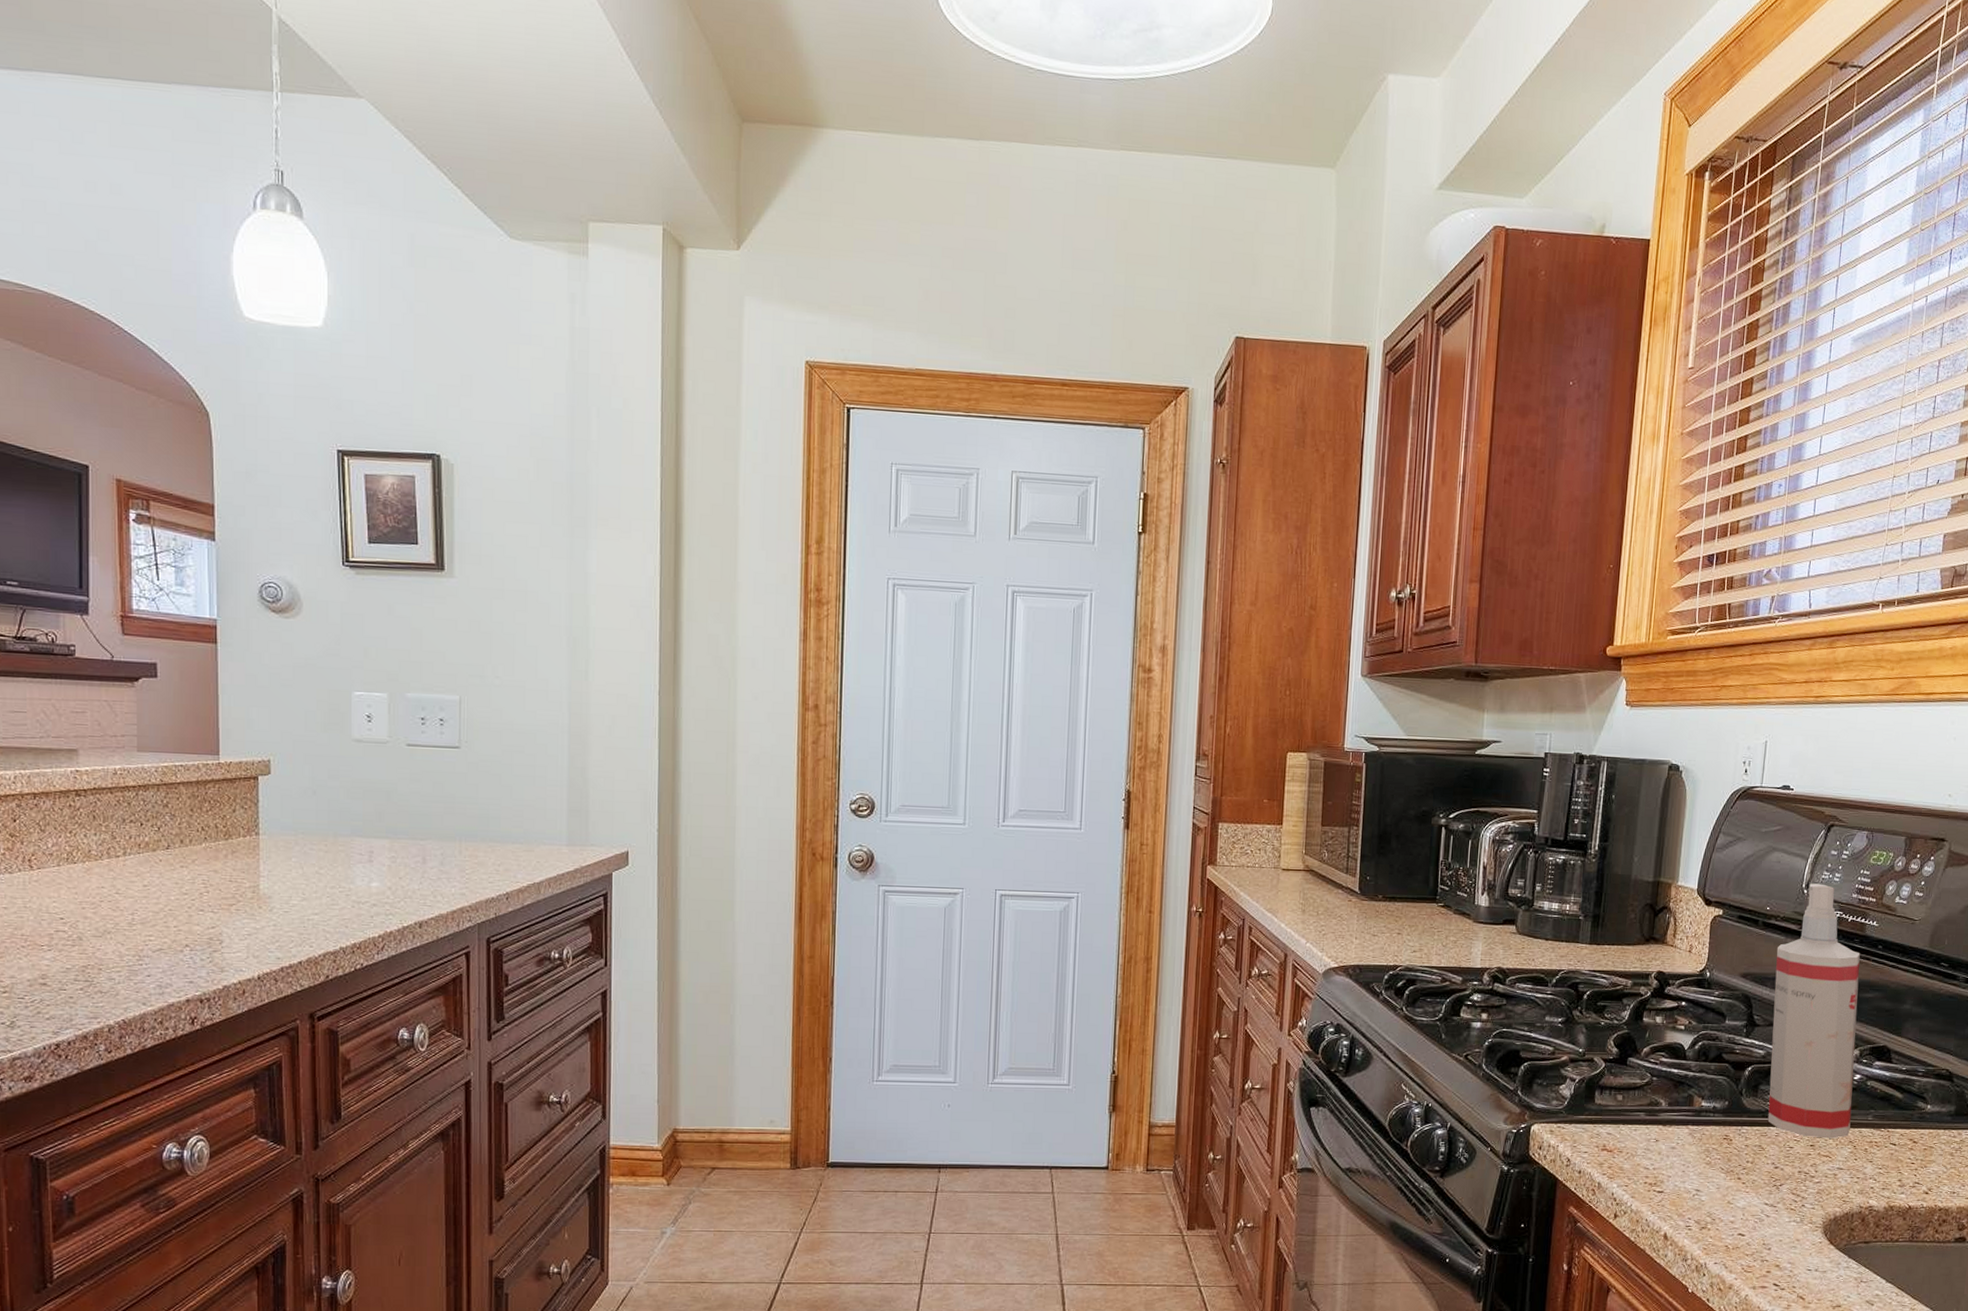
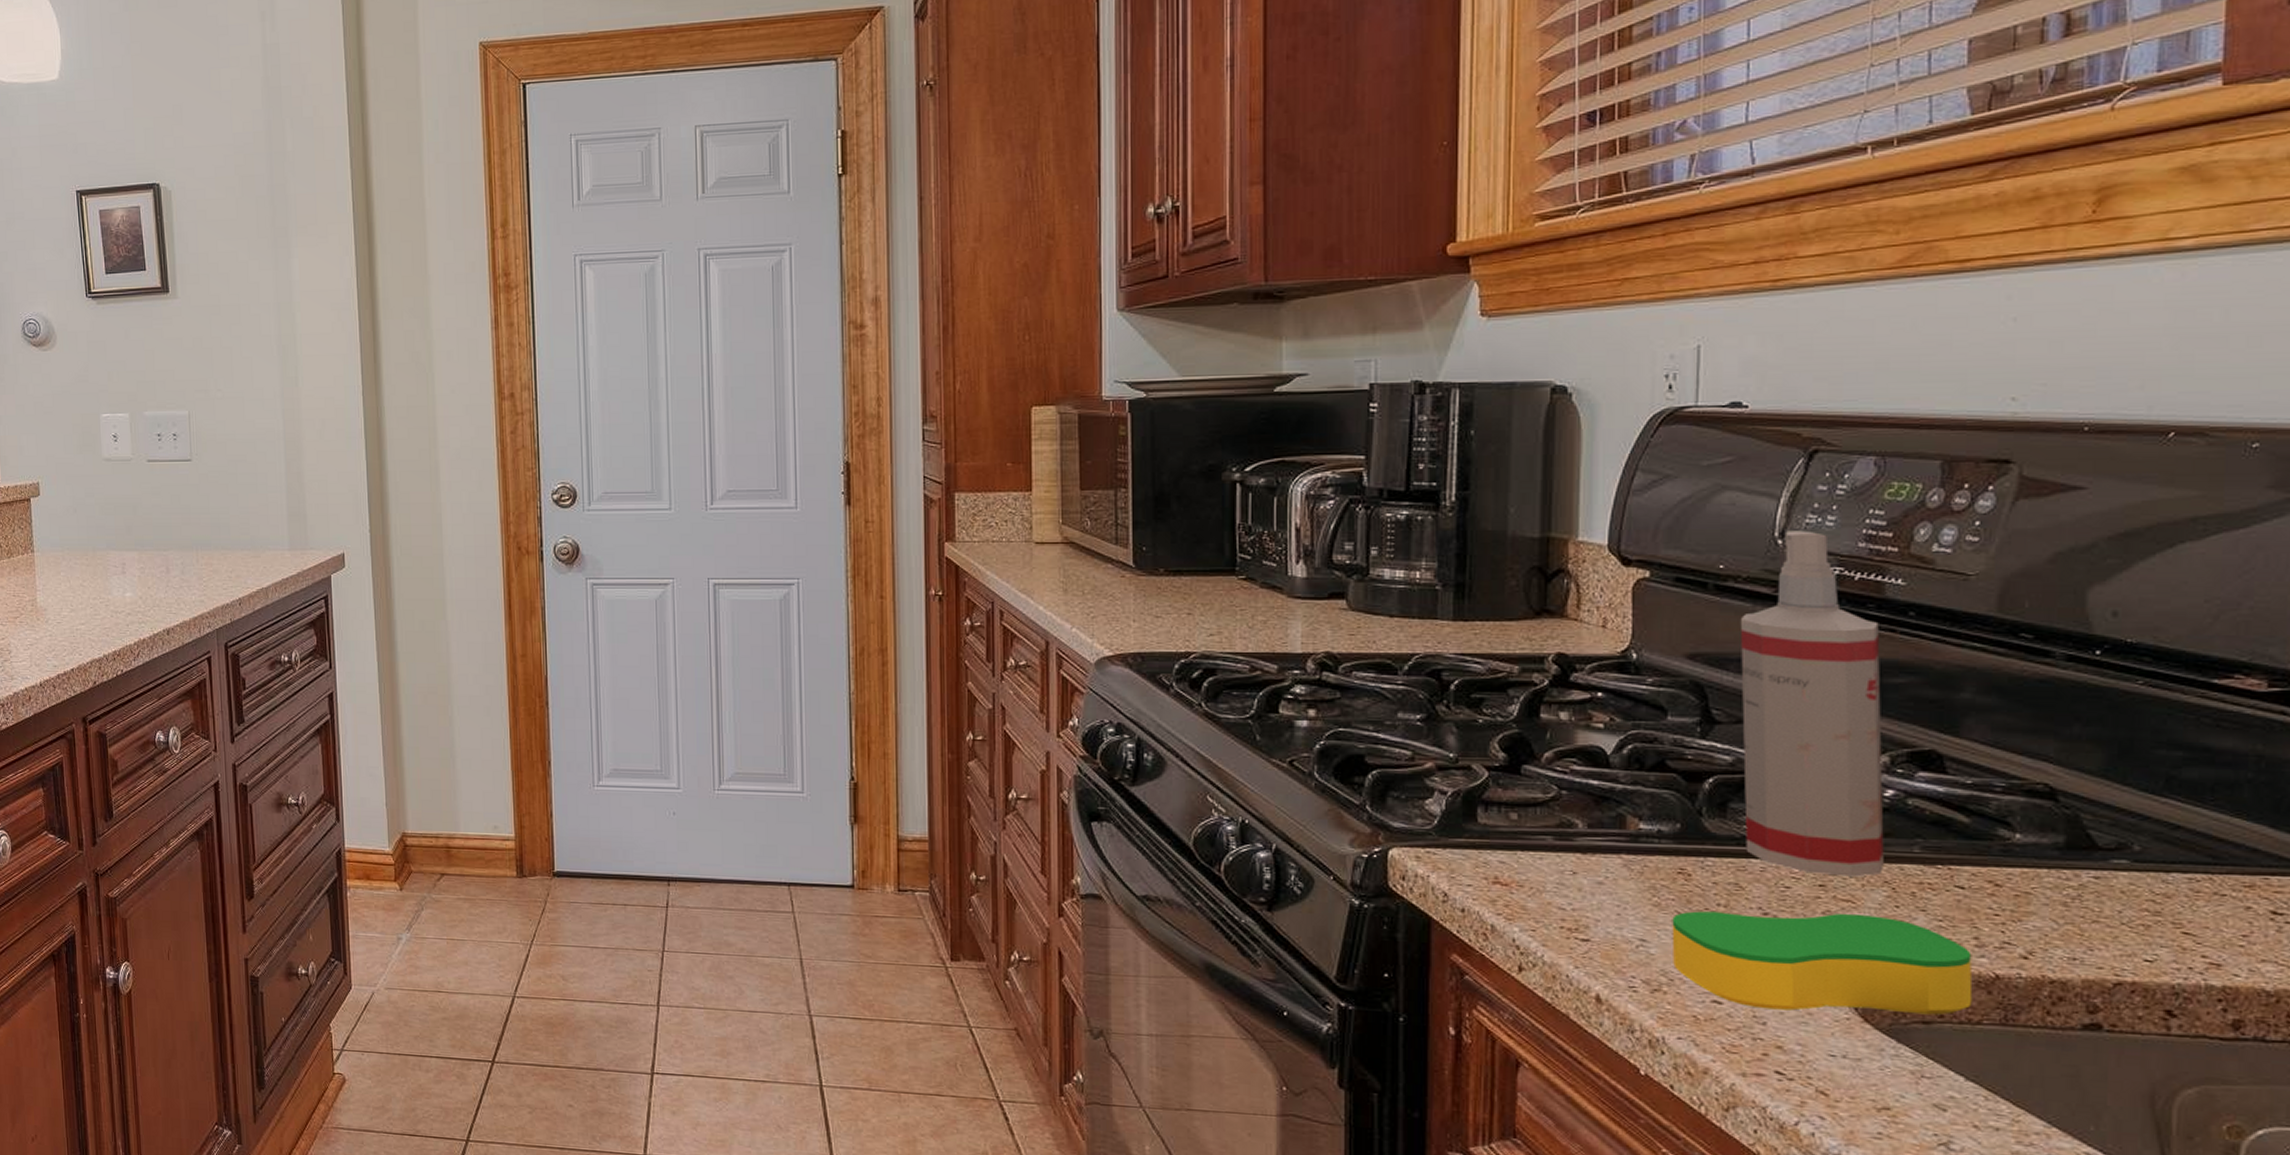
sponge: none [1716,1166,1896,1238] -> present [1672,911,1973,1015]

